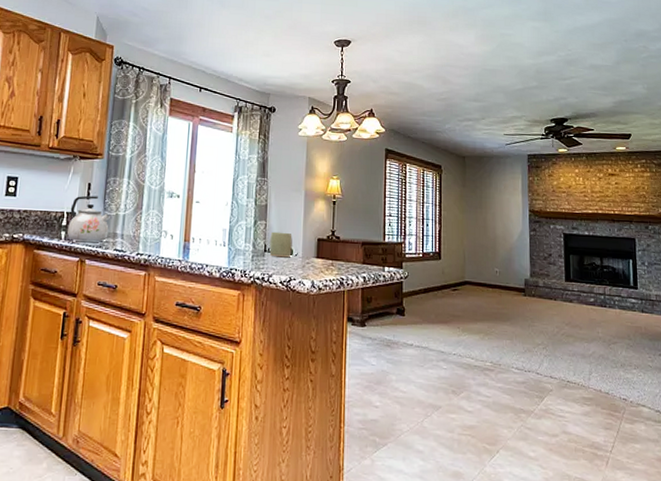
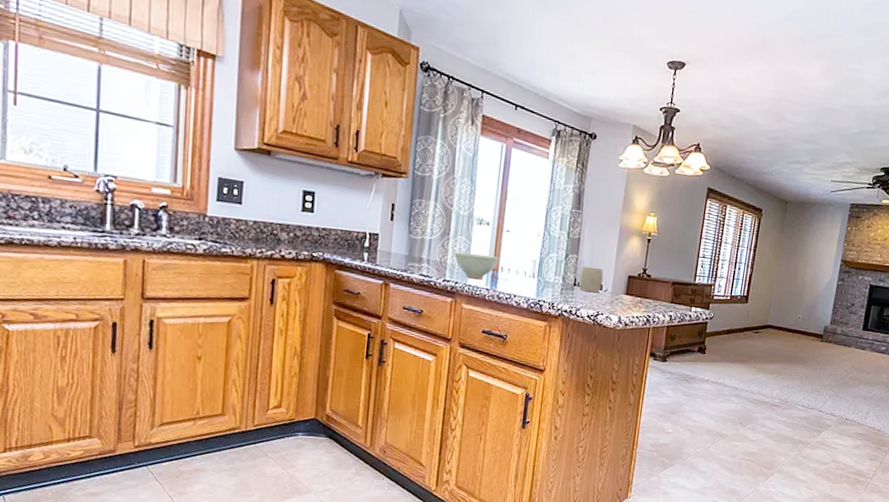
kettle: present [67,195,110,243] -> none [370,216,416,267]
bowl: none [147,226,190,250] -> present [454,252,499,279]

